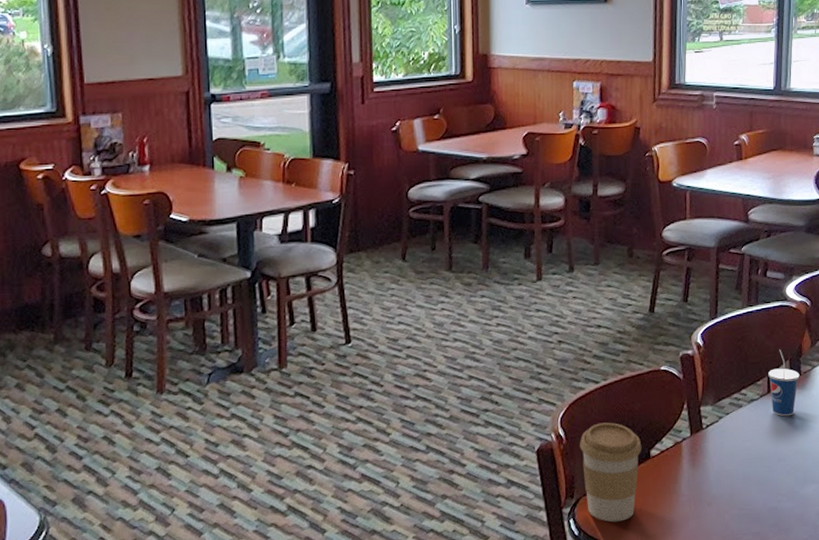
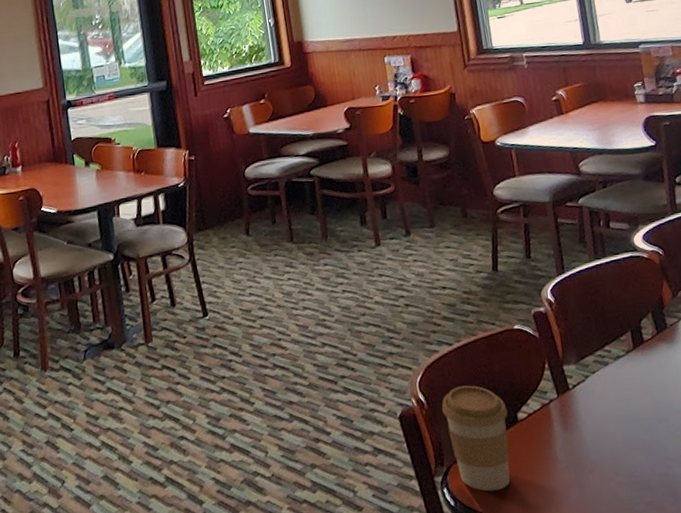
cup: present [768,349,800,417] -> none [630,302,668,374]

